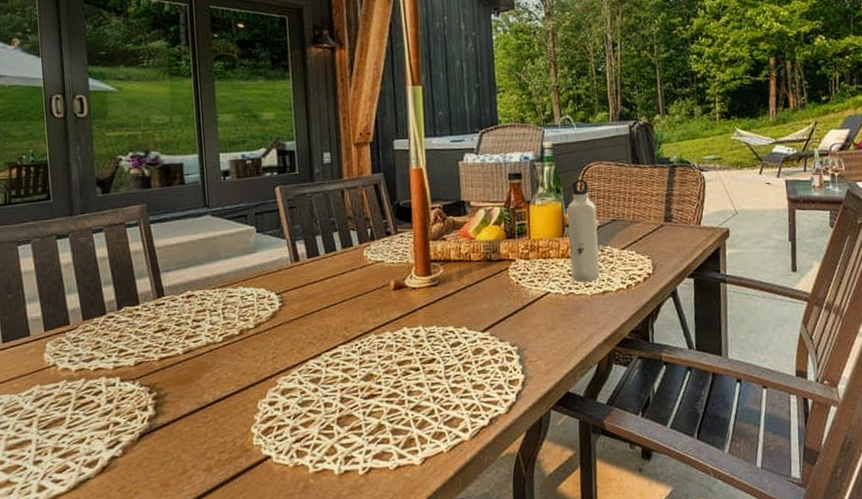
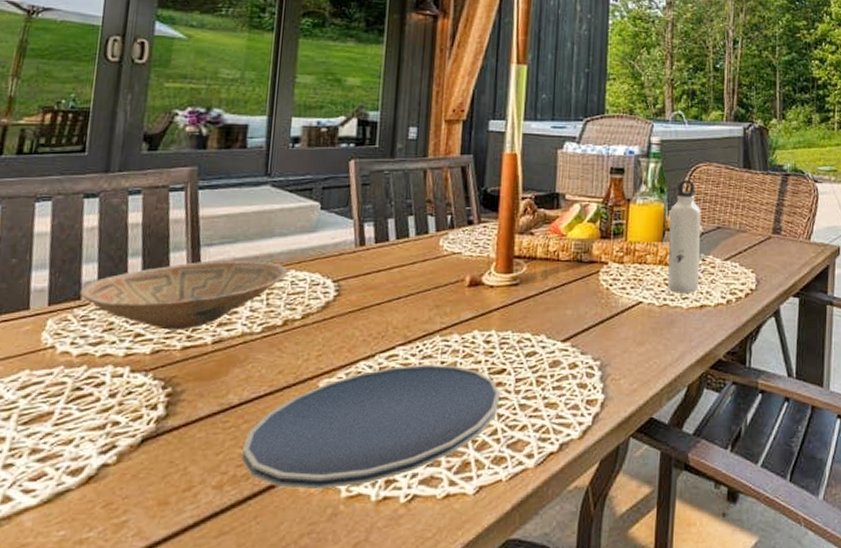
bowl: none [68,281,237,345] -> present [79,259,288,330]
plate: none [223,358,433,468] -> present [242,365,500,490]

